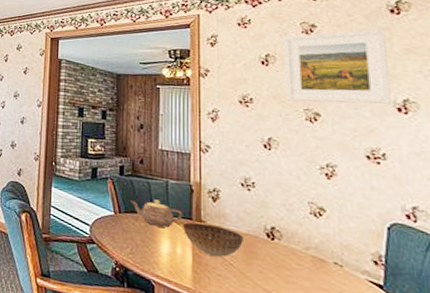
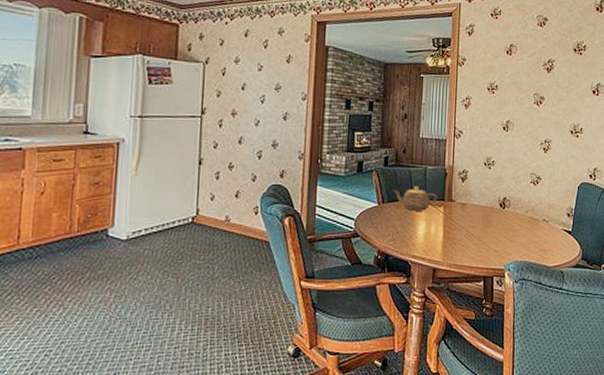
bowl: present [183,222,243,257] -> none [437,202,483,229]
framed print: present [283,29,391,104] -> none [522,24,592,88]

